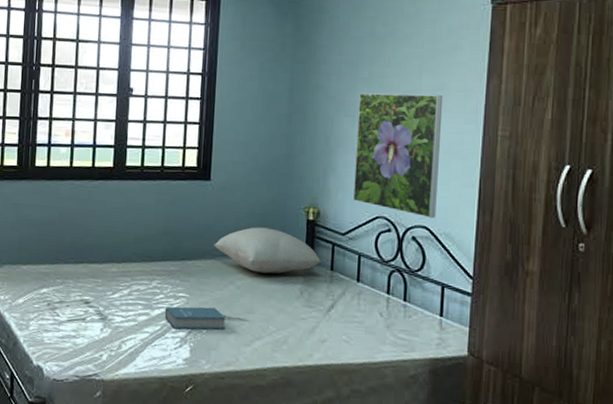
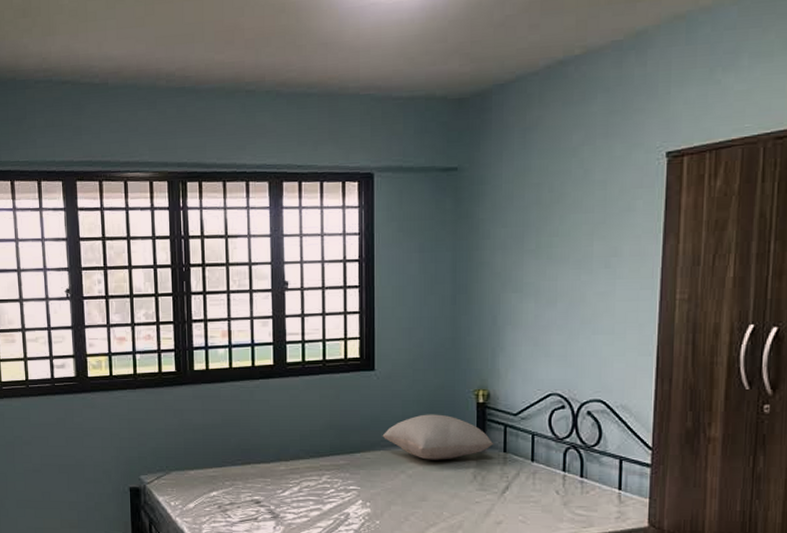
book: present [164,306,226,330] -> none [336,498,399,522]
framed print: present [353,92,444,218] -> none [524,262,617,391]

